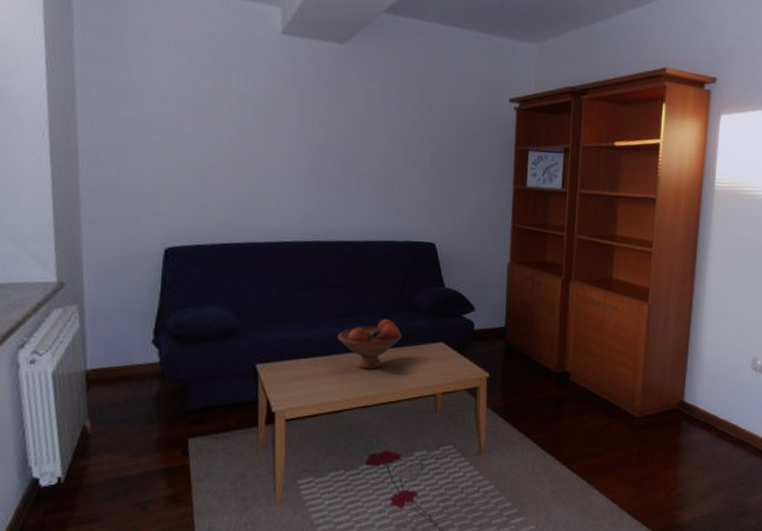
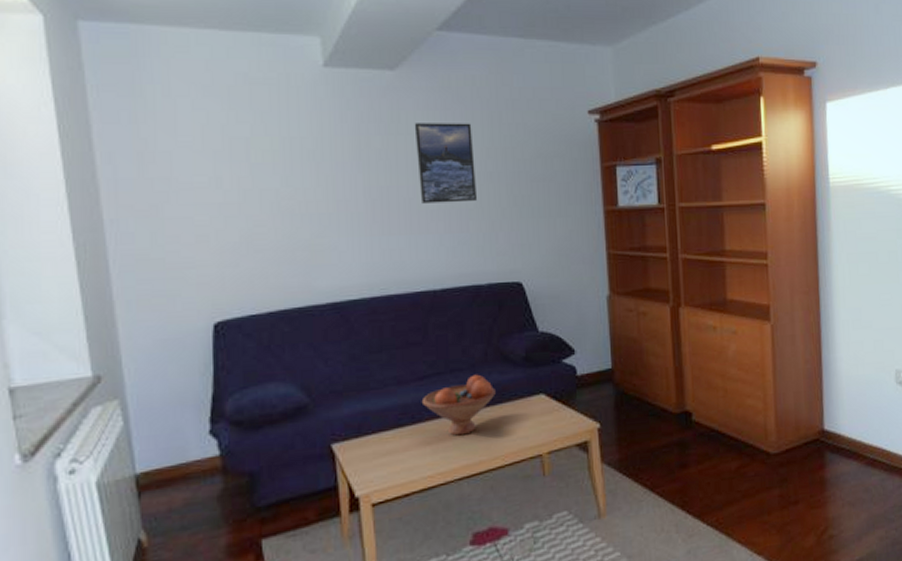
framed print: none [354,93,406,168] -> present [414,123,478,204]

